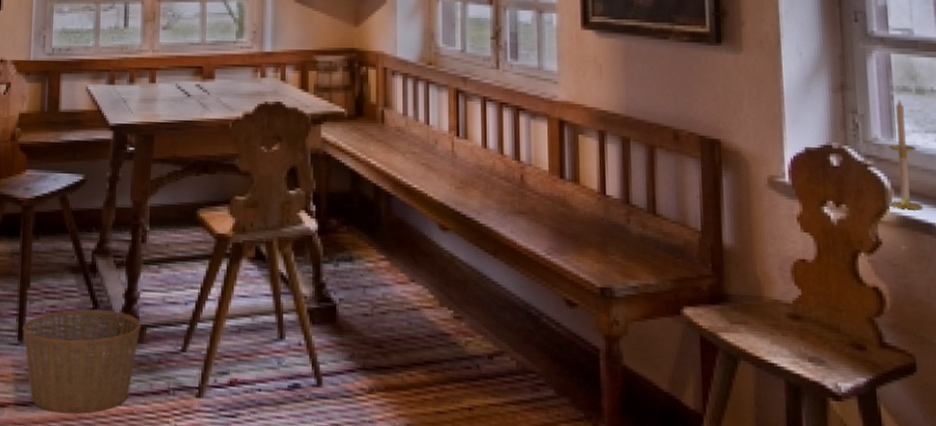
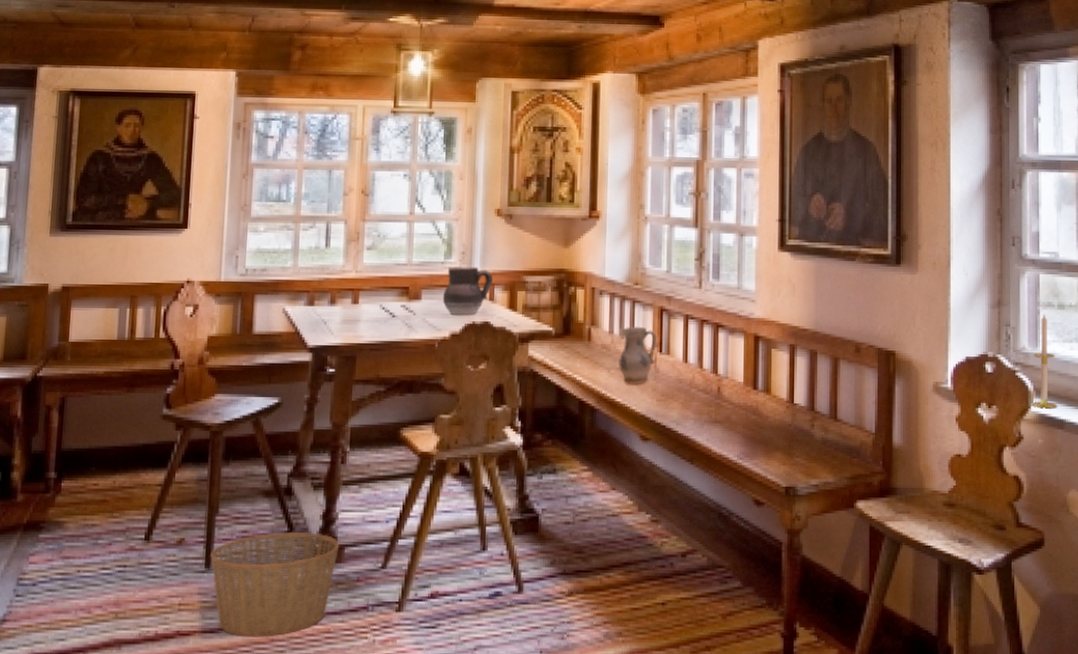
ceramic jug: none [235,46,285,96] -> present [442,267,494,316]
ceramic pitcher: none [414,108,454,171] -> present [619,326,657,385]

